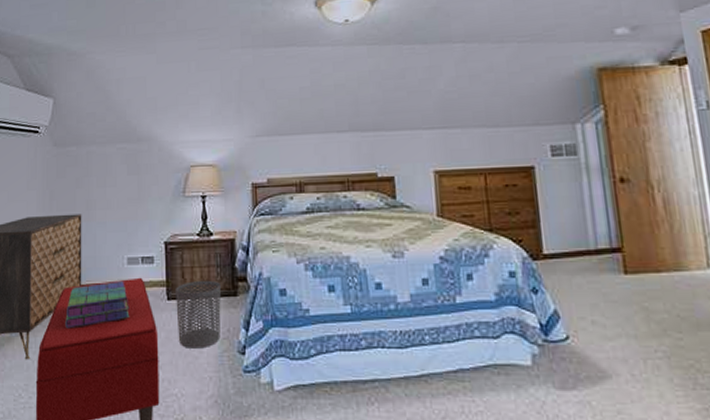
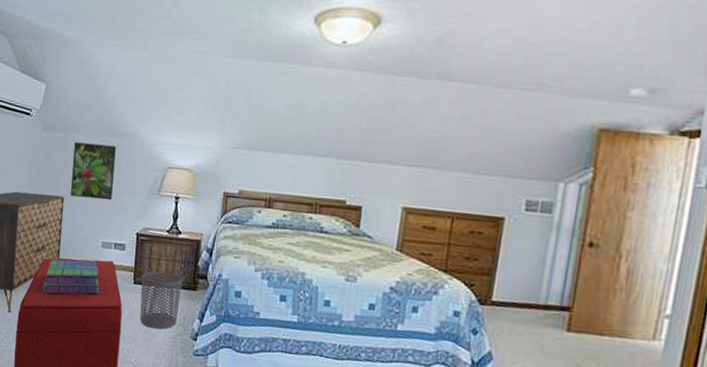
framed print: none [89,152,134,212] -> present [71,142,116,201]

